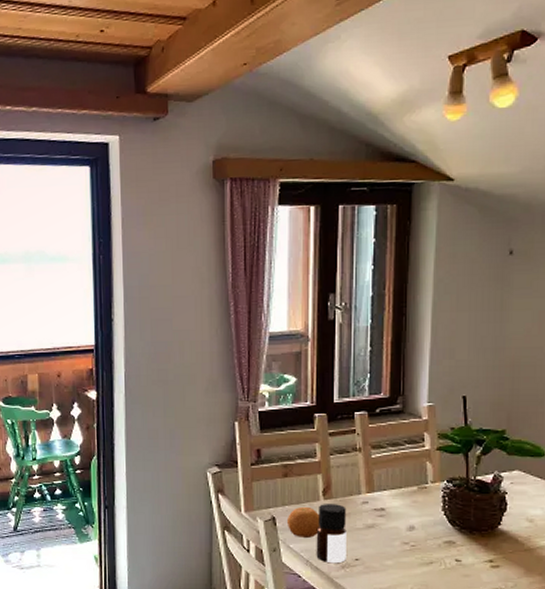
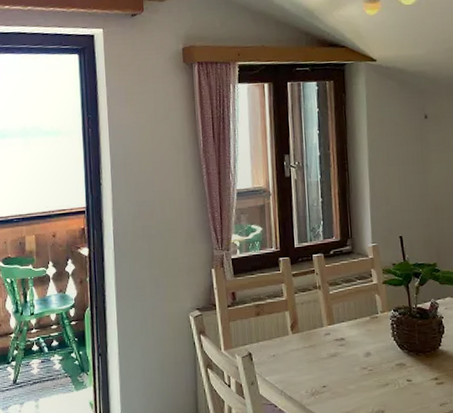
fruit: present [286,506,320,538] -> none [261,341,291,370]
bottle: present [316,504,346,564] -> none [287,337,315,392]

